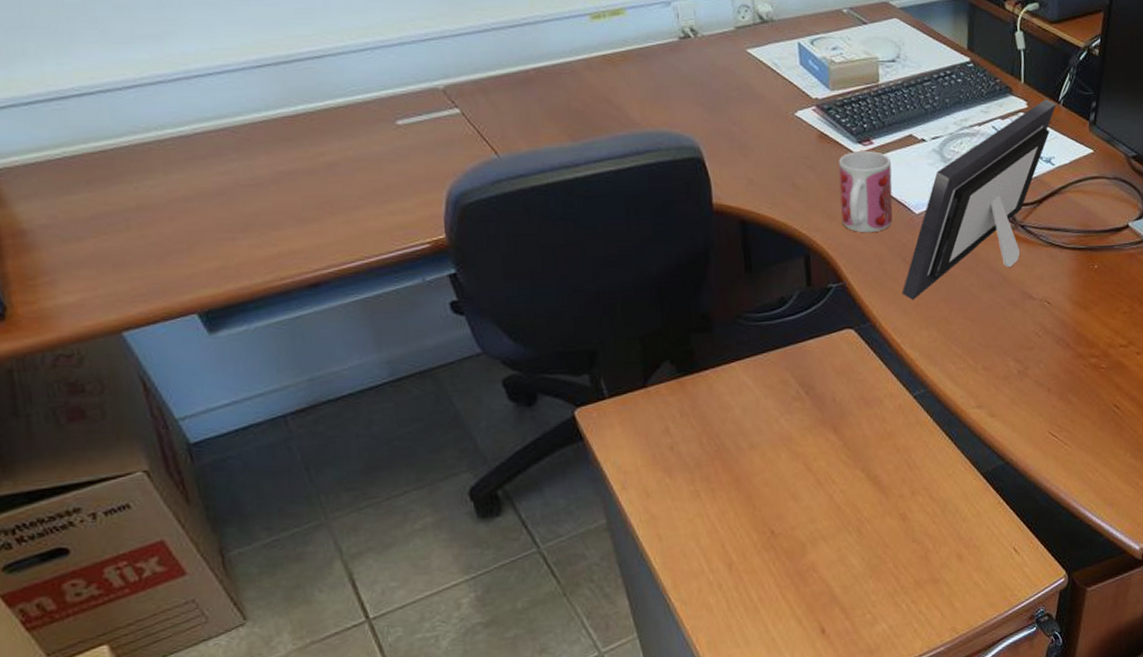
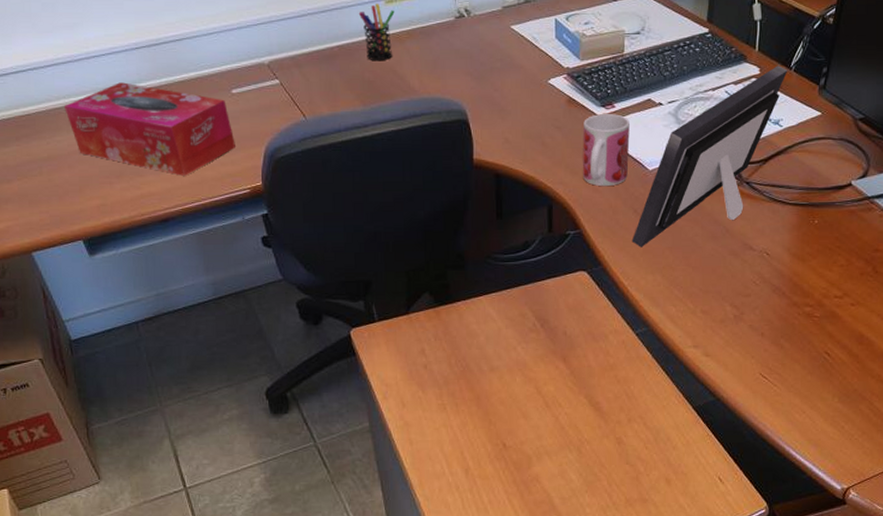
tissue box: none [157,110,407,228] -> present [64,82,235,176]
pen holder: none [557,18,604,88] -> present [358,3,395,61]

